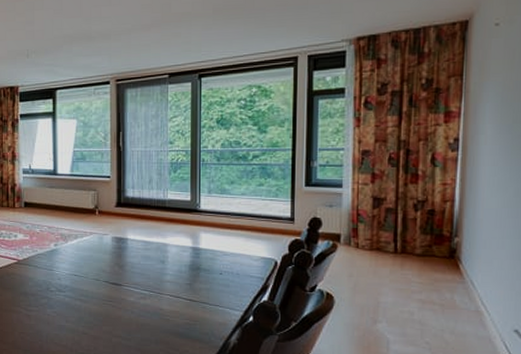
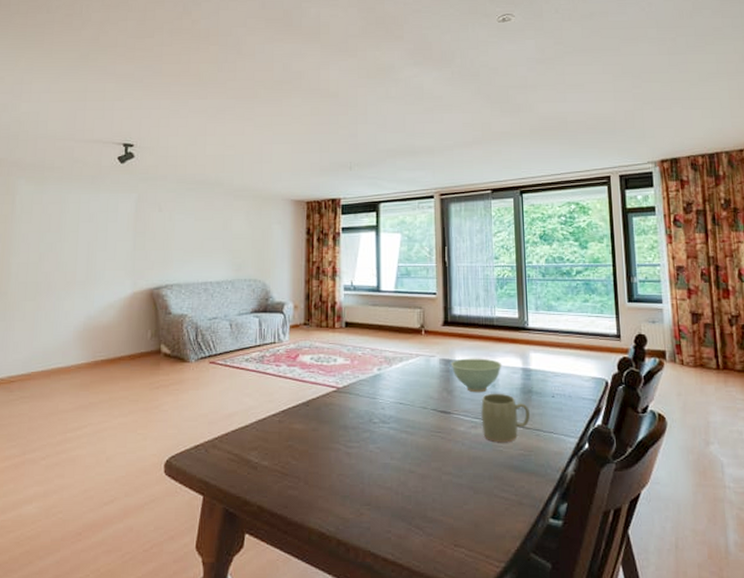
bowl: none [123,237,172,268] -> present [451,358,502,393]
mug: none [150,269,197,313] -> present [481,393,530,443]

